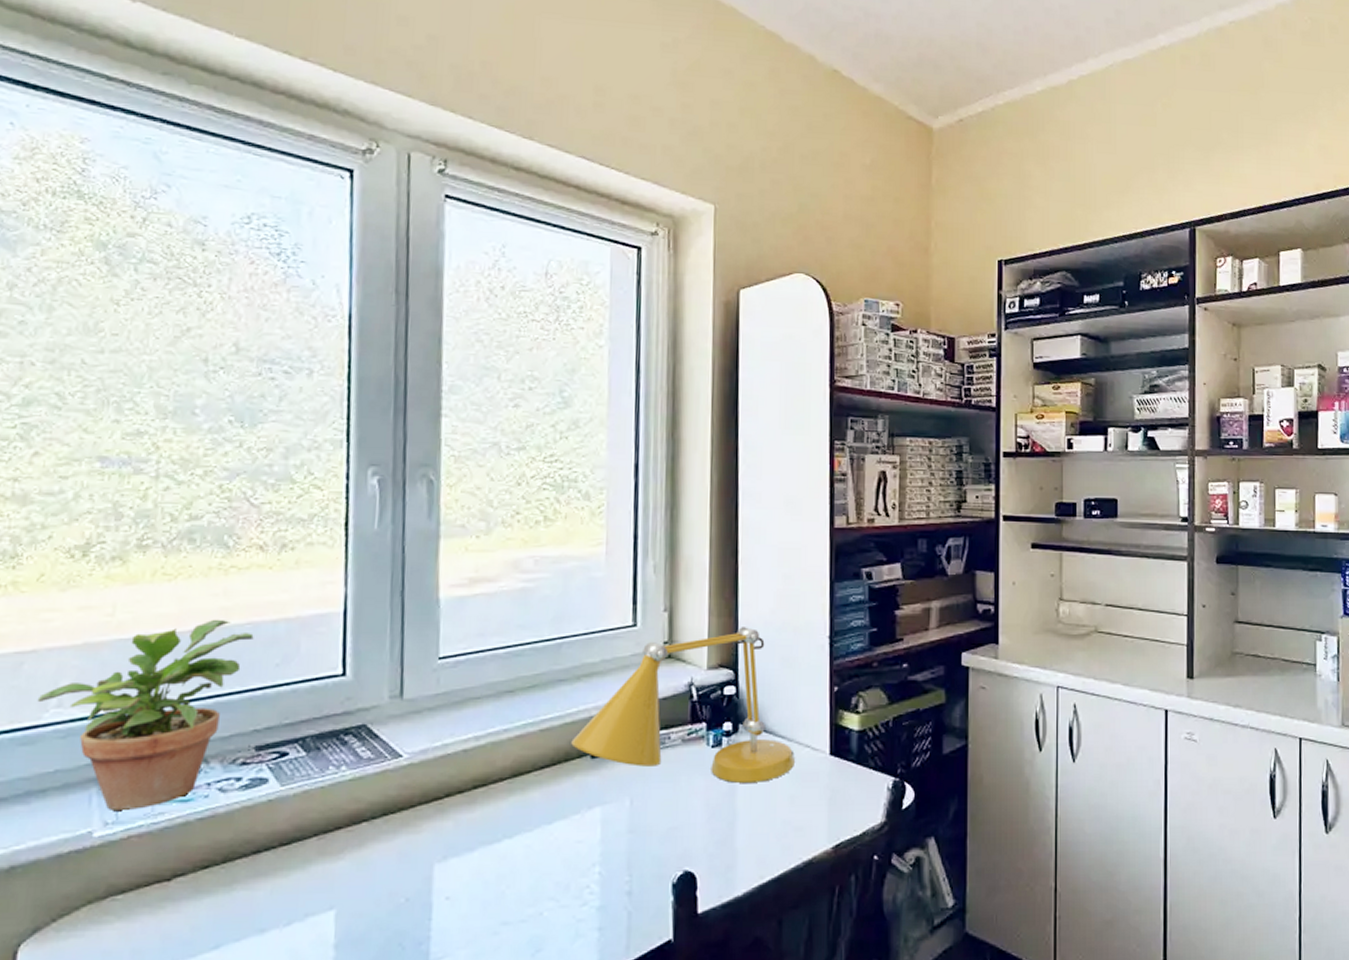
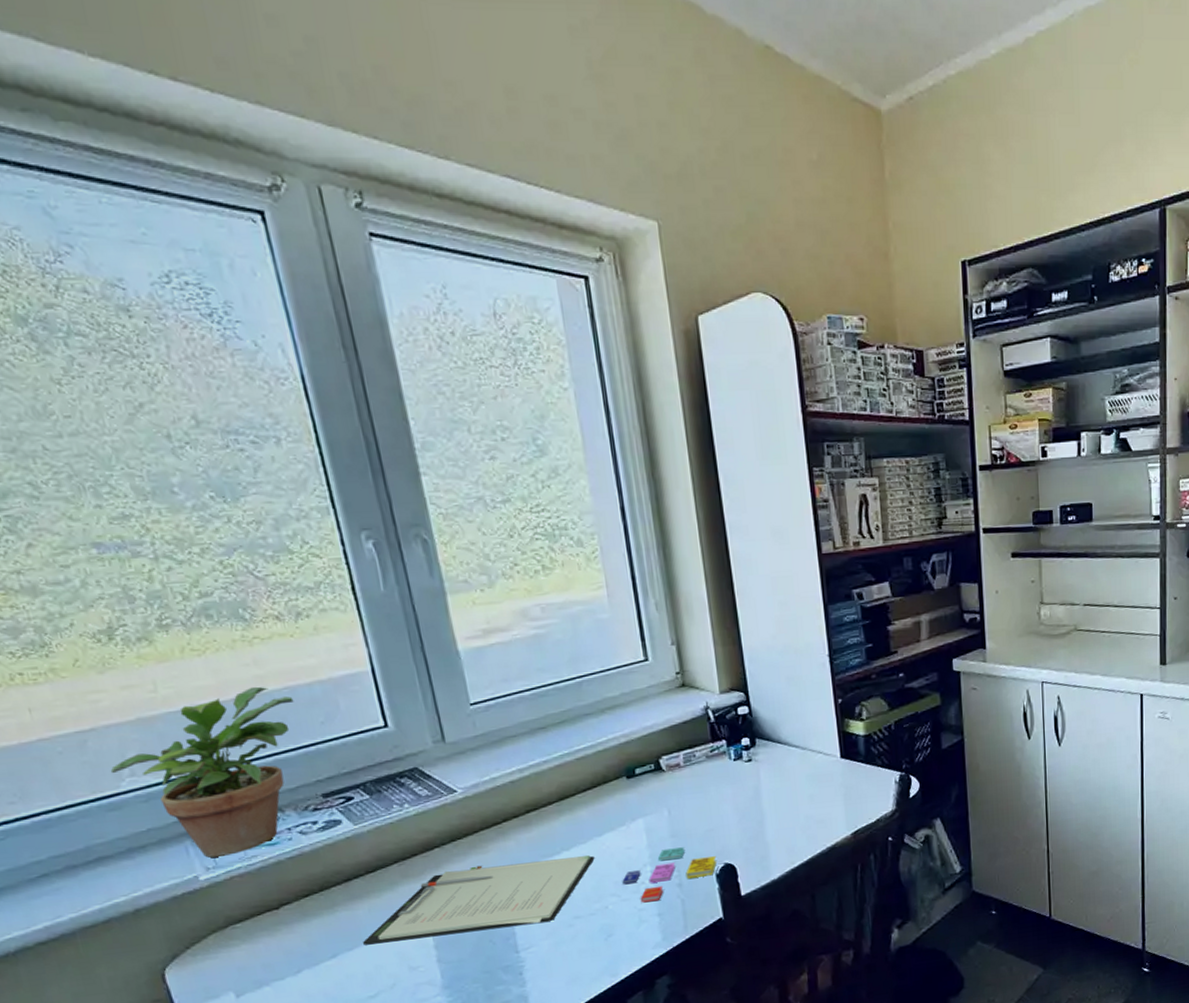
clipboard: none [254,847,539,936] -> present [363,855,595,945]
books: none [564,846,677,912] -> present [622,847,717,903]
table lamp: present [571,627,795,783] -> none [606,652,810,789]

